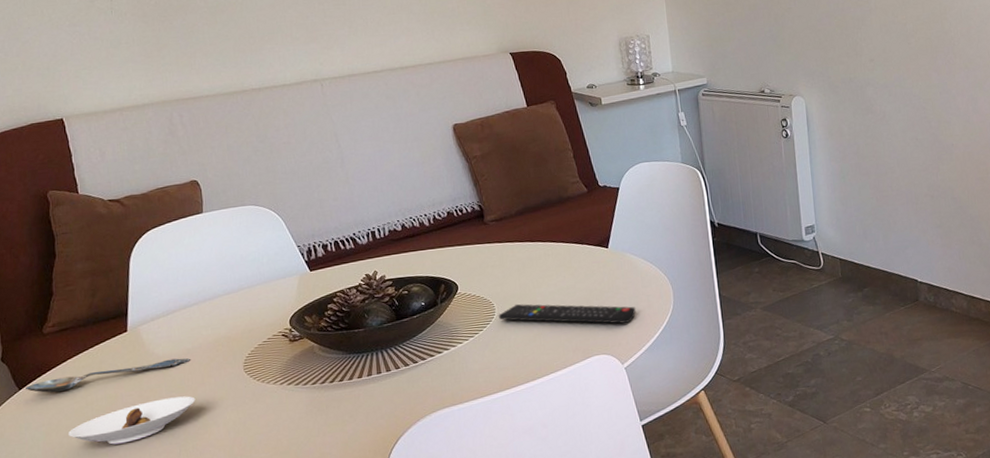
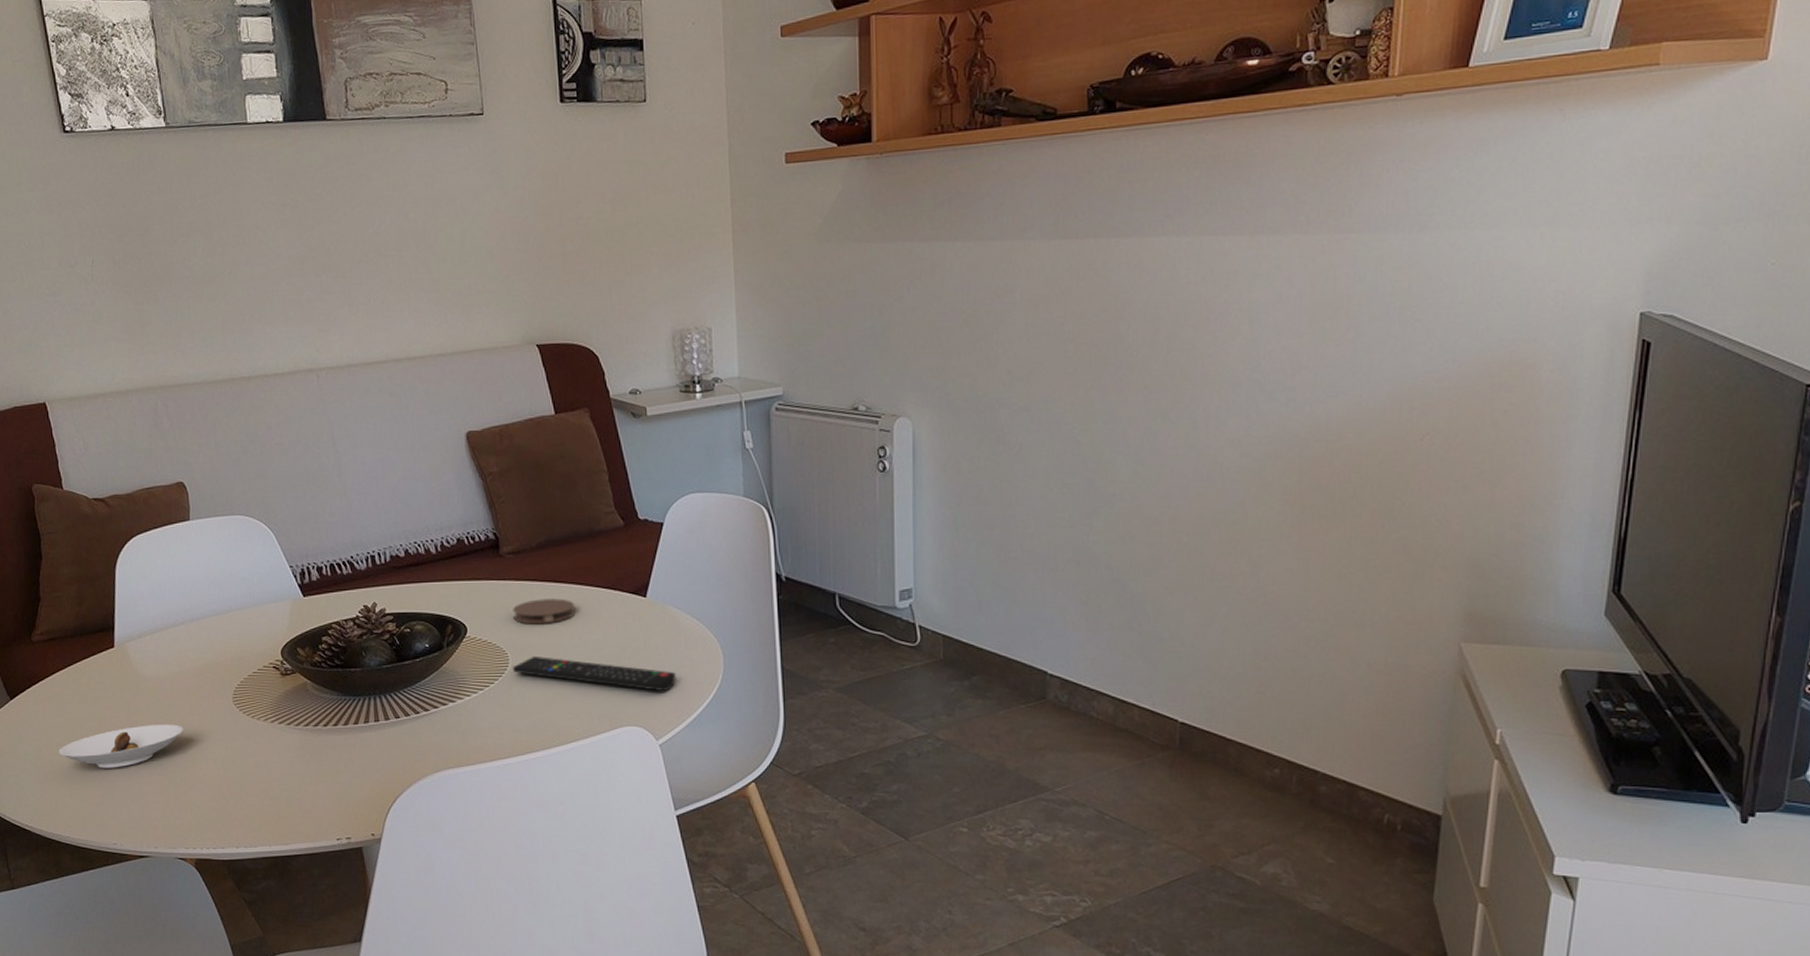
spoon: present [25,358,190,393] -> none [16,682,178,707]
coaster: none [497,254,550,279] -> present [513,598,576,625]

